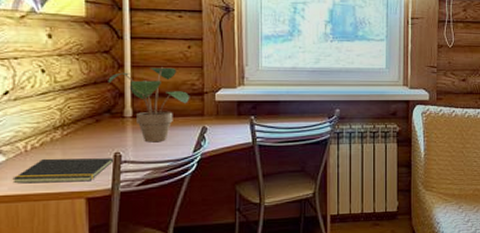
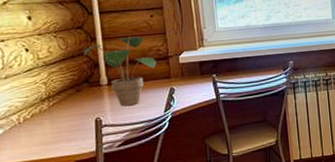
notepad: present [12,158,114,184] -> none [10,123,96,152]

